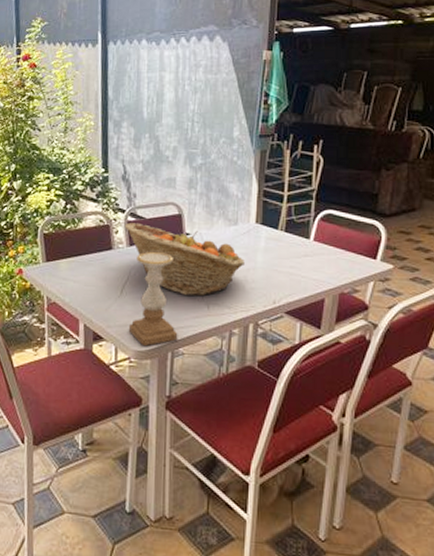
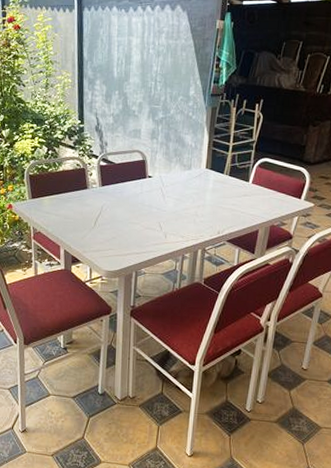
fruit basket: present [124,222,244,297] -> none [97,166,196,228]
candle holder: present [128,252,178,347] -> none [101,191,141,268]

